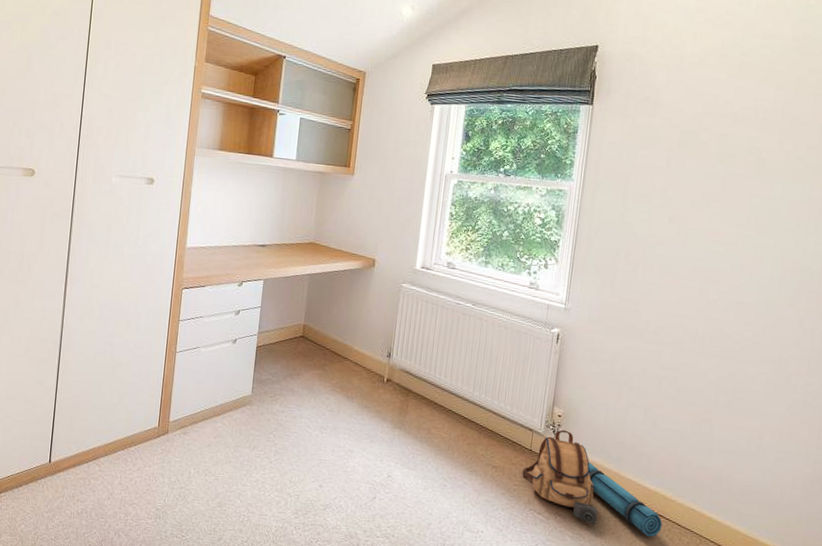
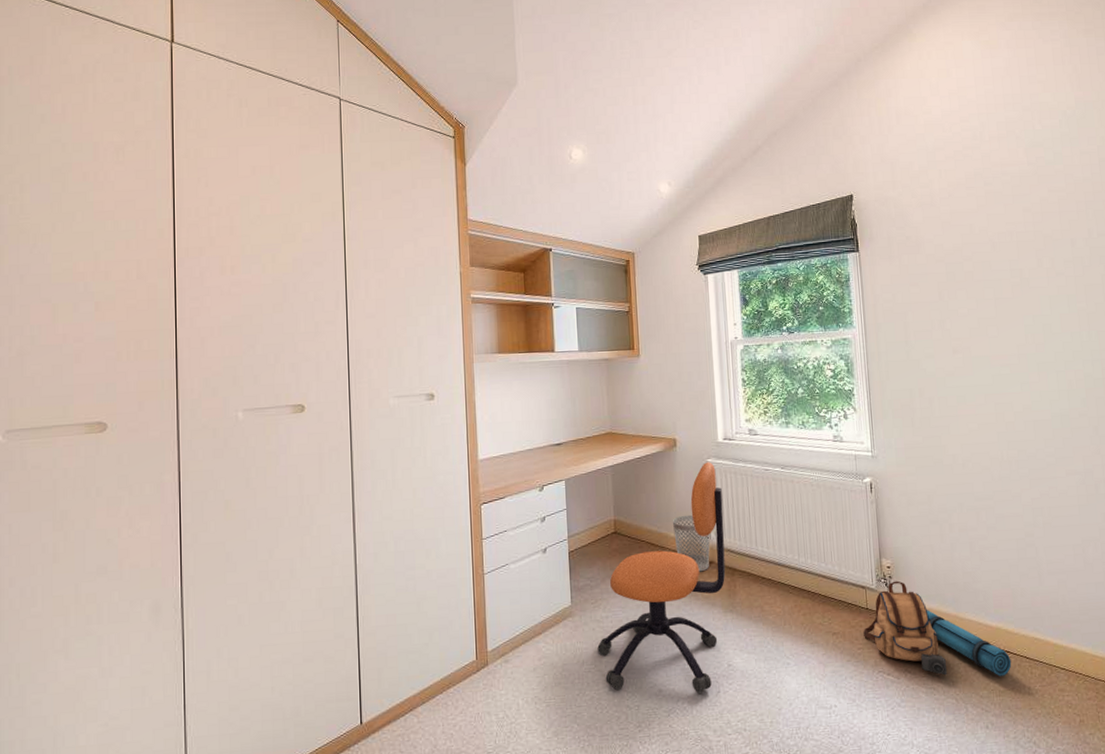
office chair: none [269,286,411,496] -> present [597,462,726,693]
wastebasket: none [357,332,392,387] -> present [672,514,710,572]

